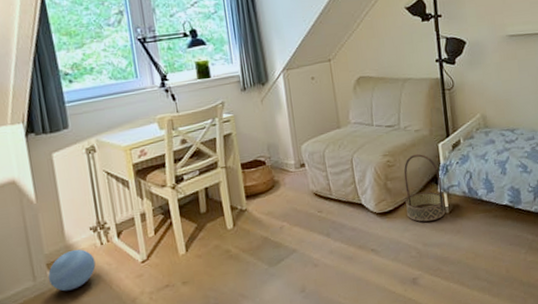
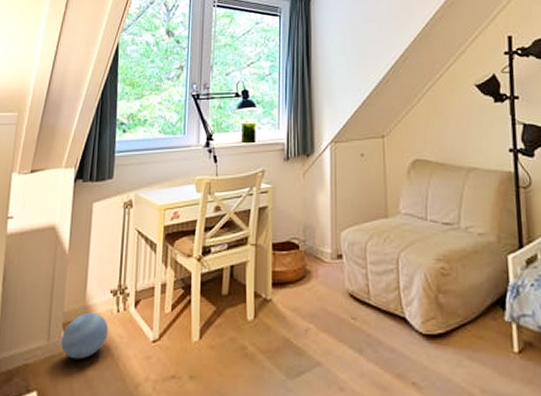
basket: present [403,153,446,222] -> none [460,264,514,359]

